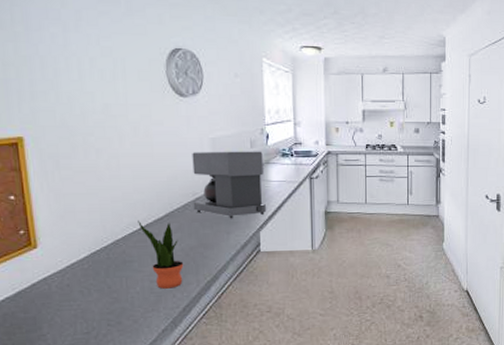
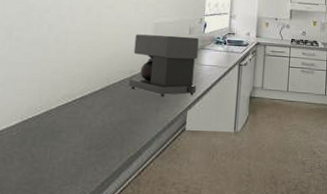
potted plant: present [138,220,184,289] -> none [74,92,110,162]

